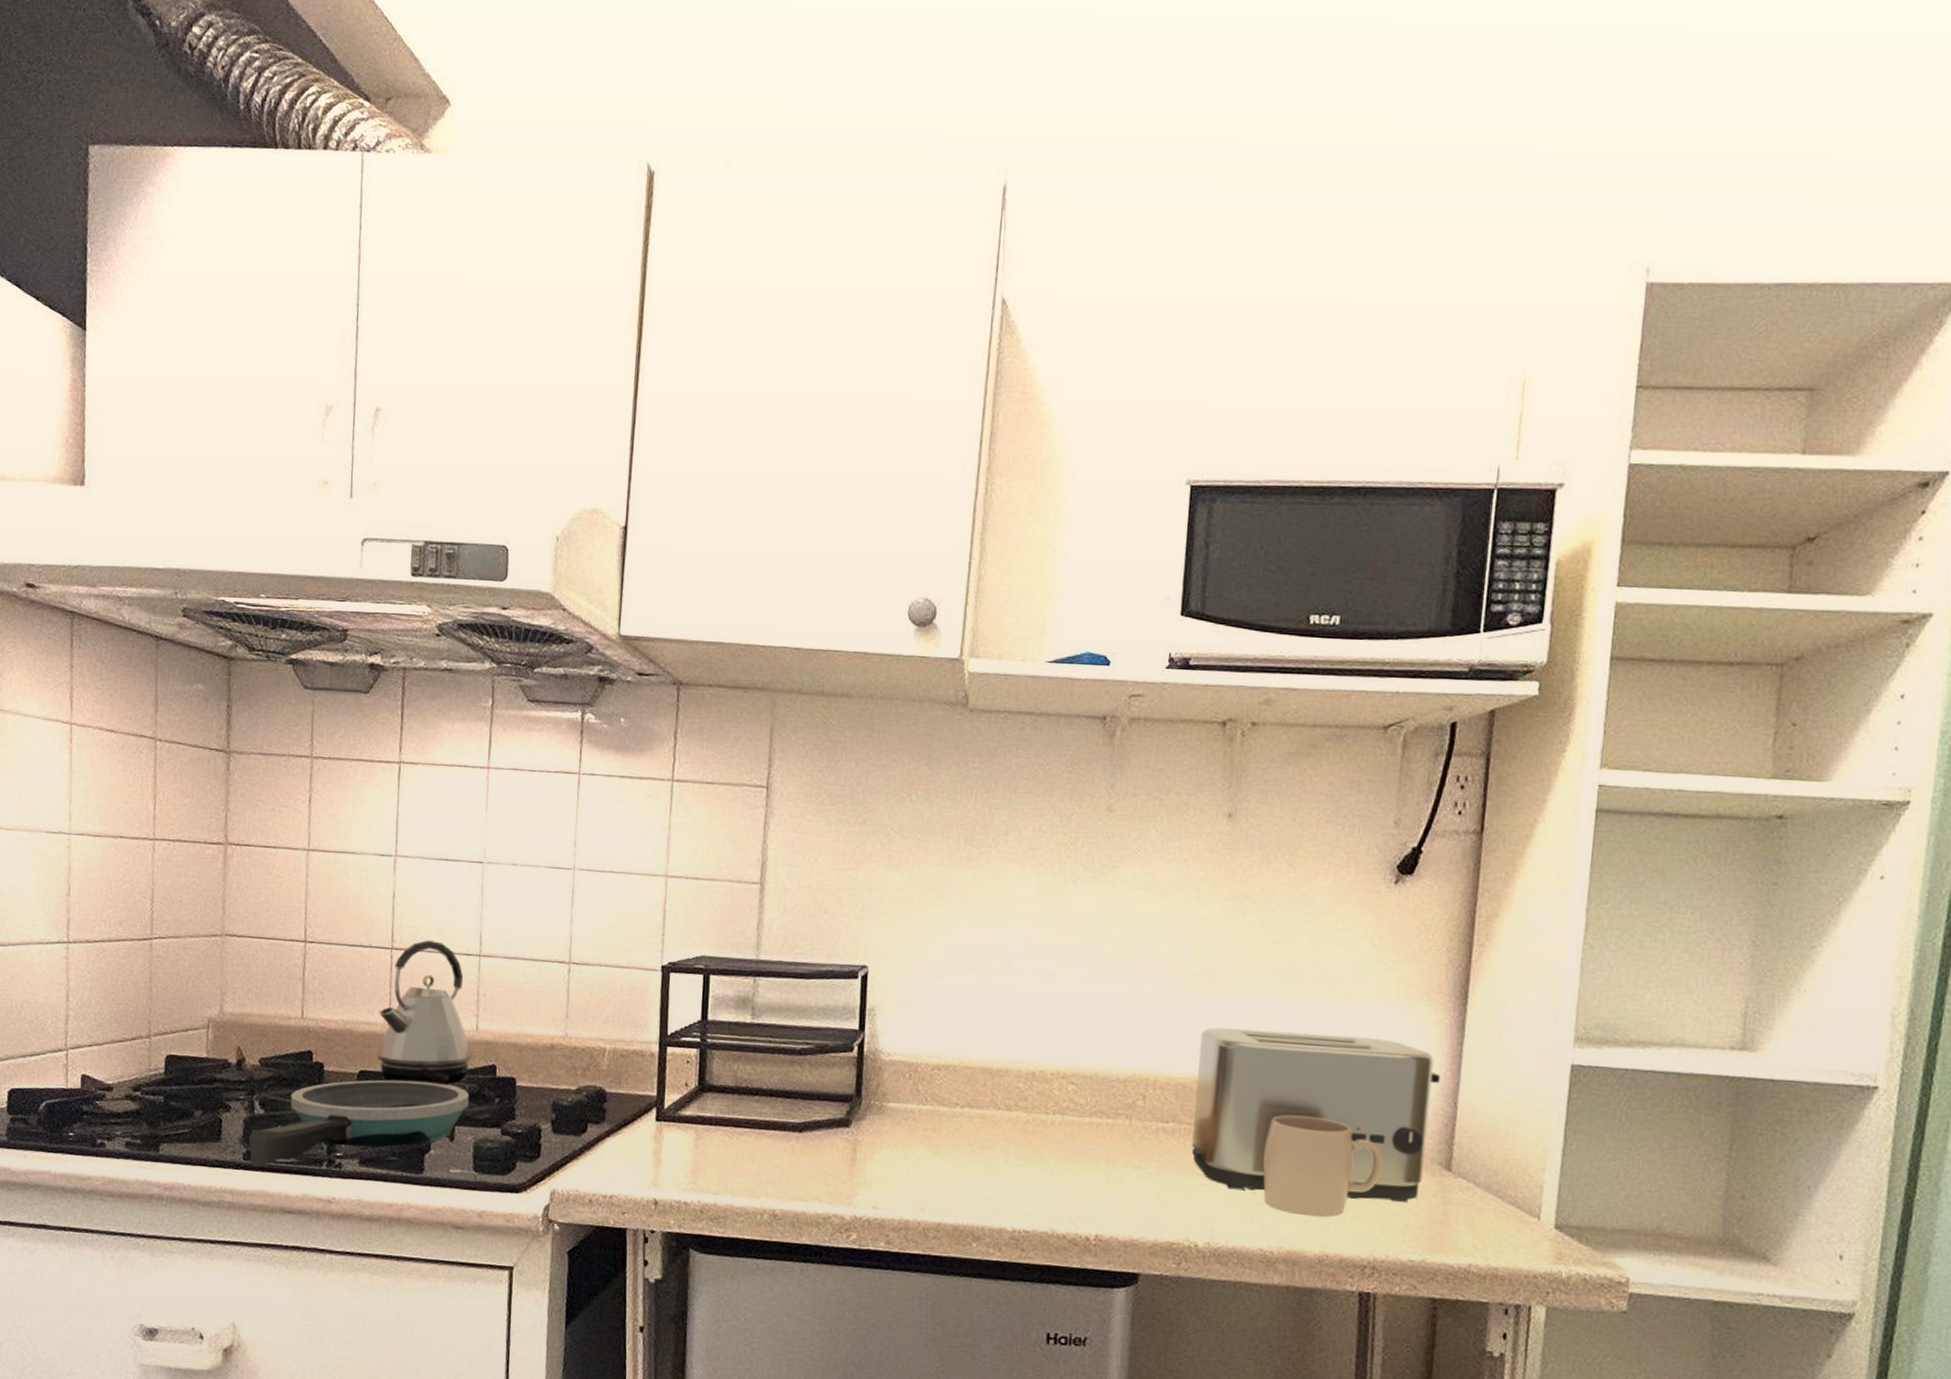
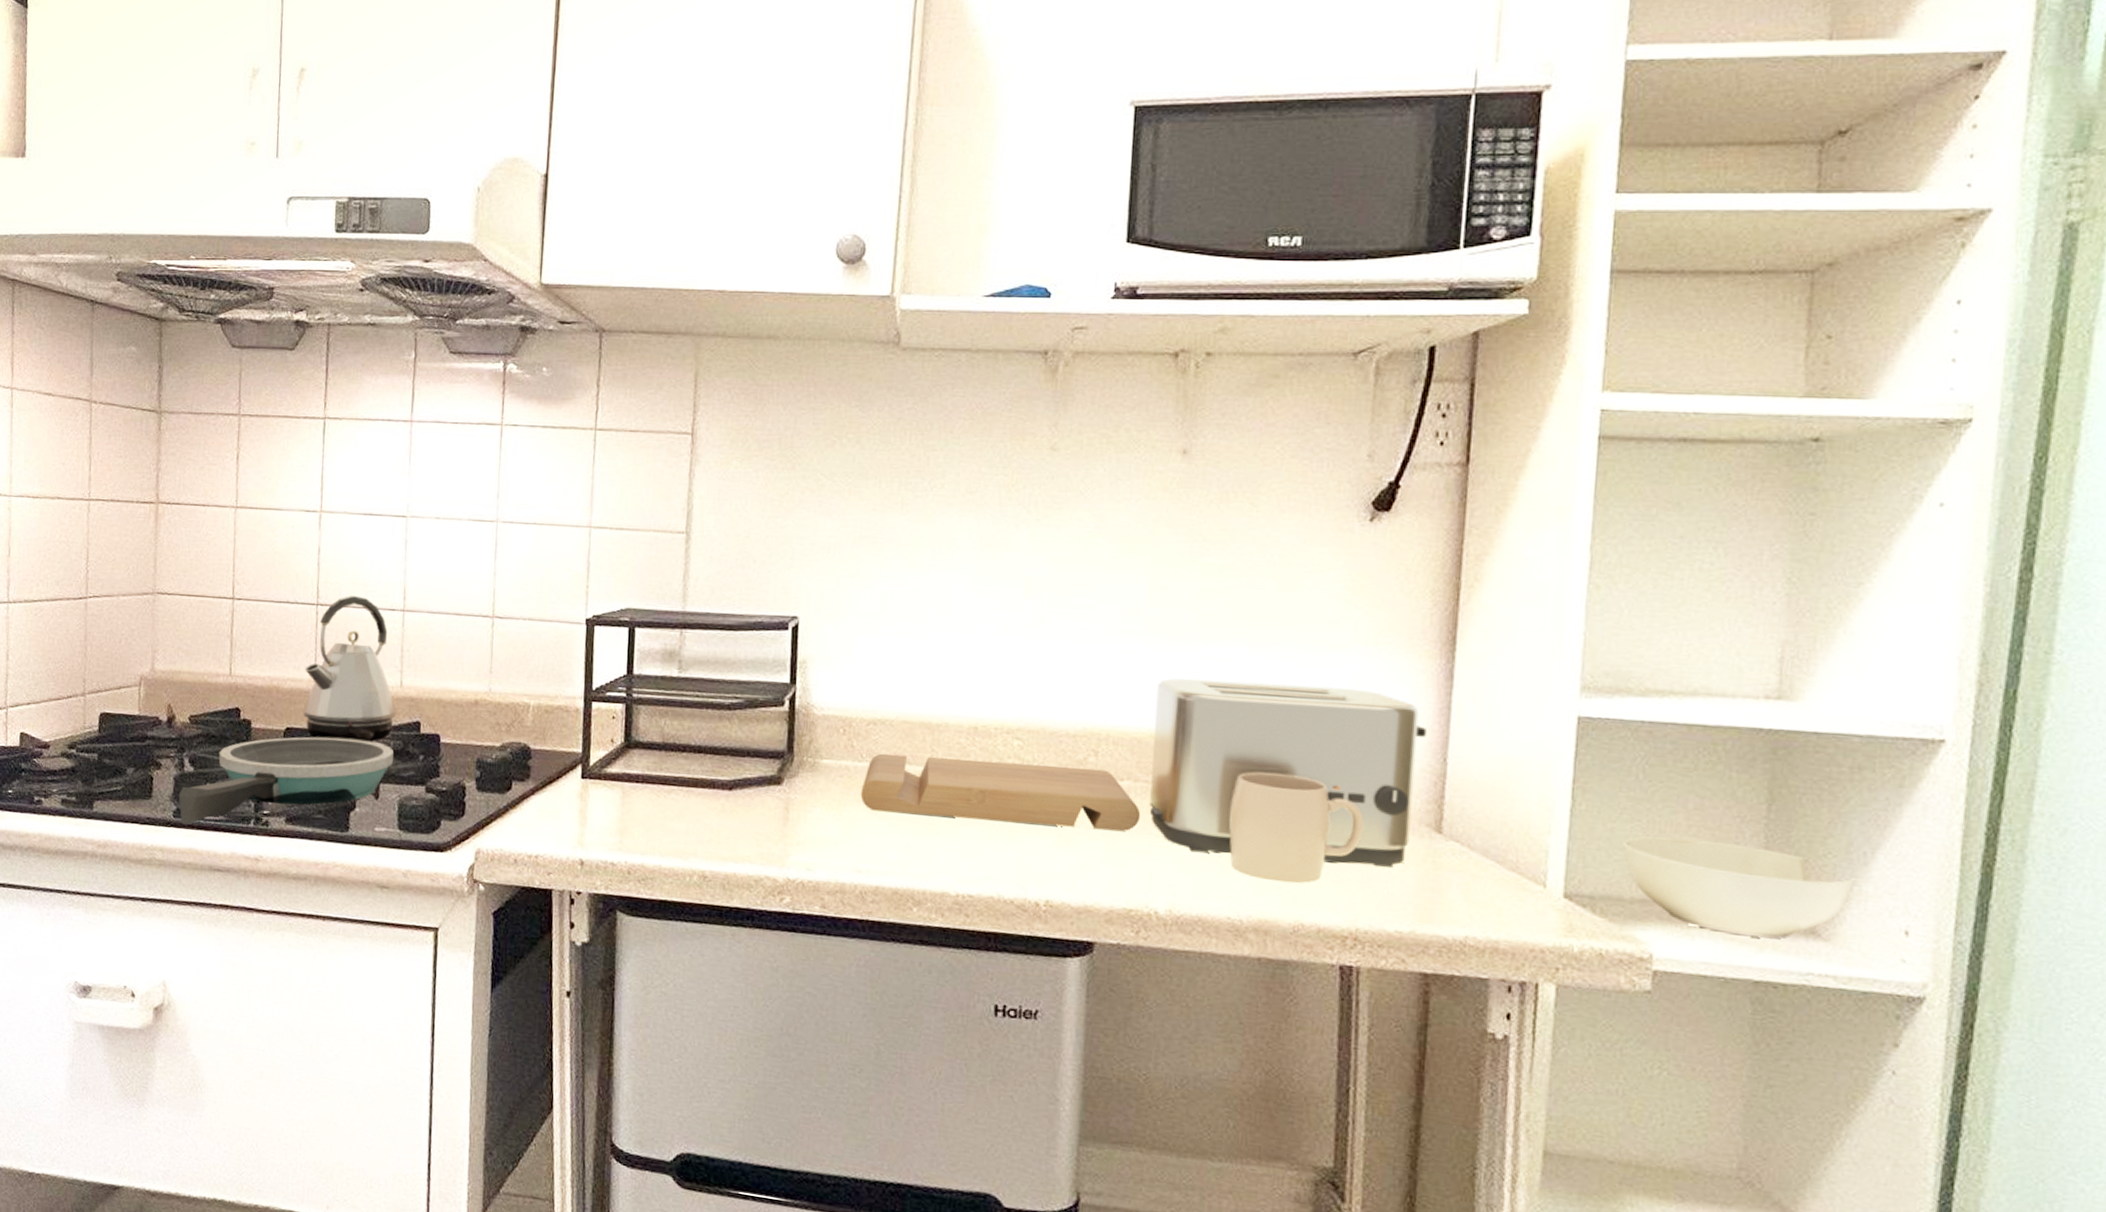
cutting board: none [924,1097,1184,1170] -> present [860,753,1141,831]
bowl: none [1606,1172,1802,1264] -> present [1622,835,1857,939]

